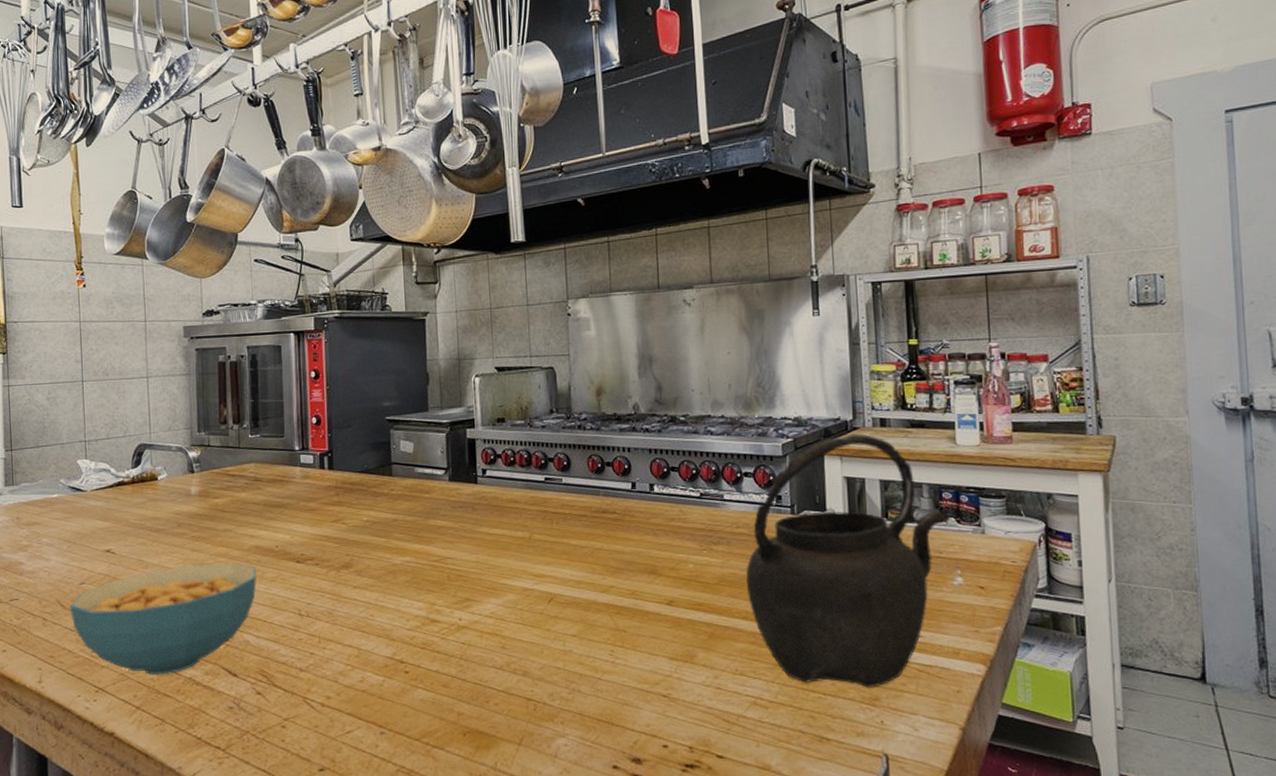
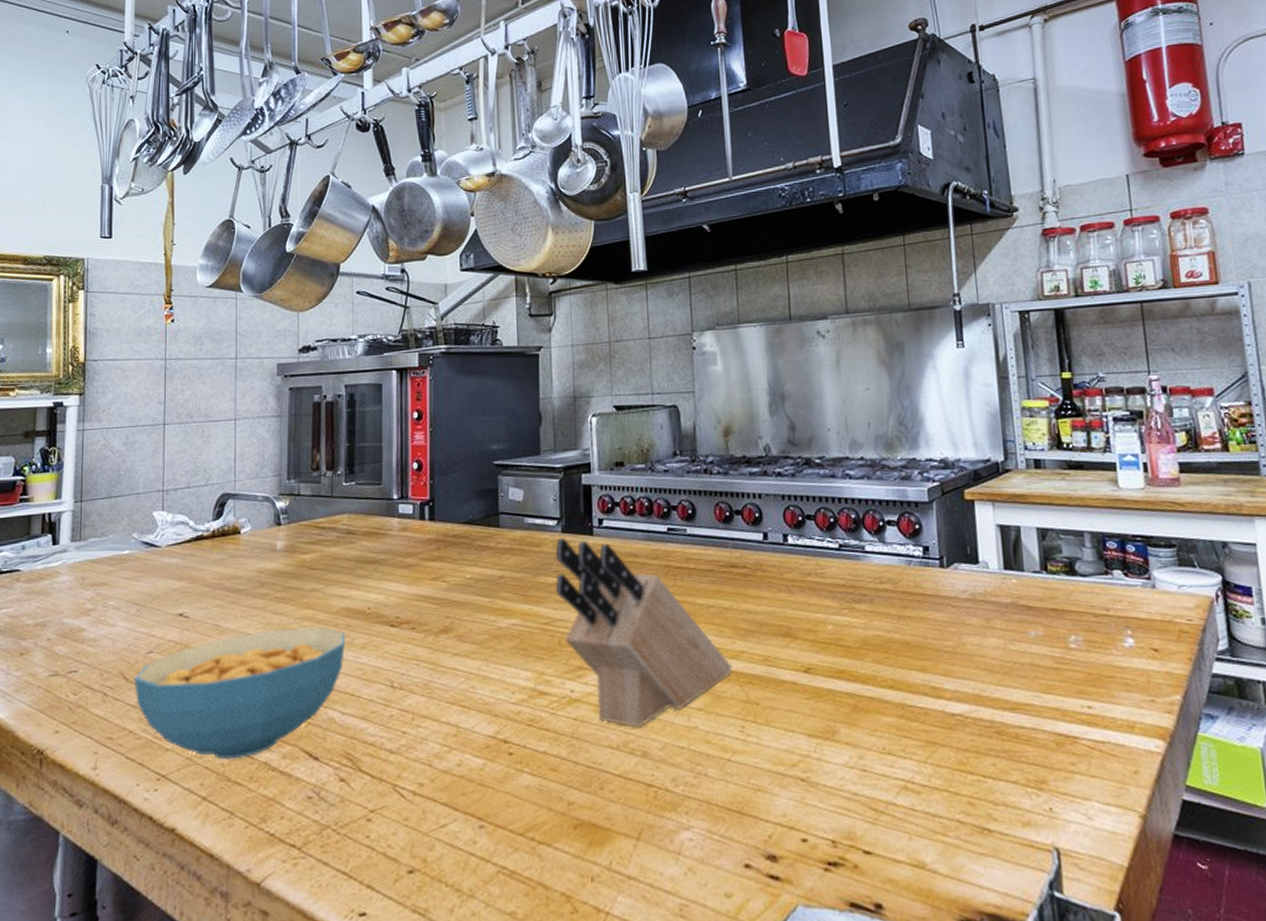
knife block: none [443,486,603,651] -> present [555,538,732,728]
kettle: present [746,433,951,688] -> none [891,476,1117,769]

